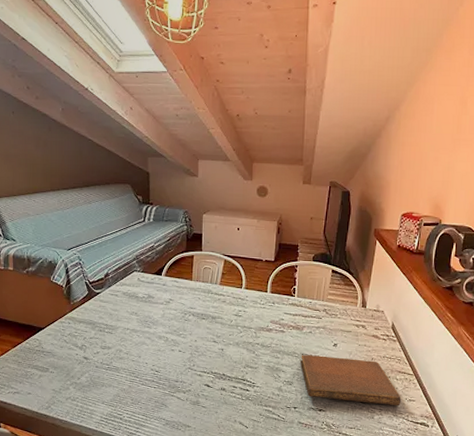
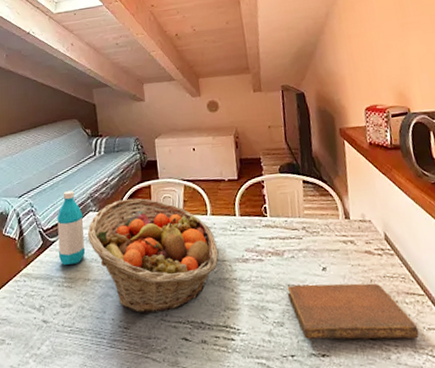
water bottle: none [102,250,128,314] -> present [57,190,86,265]
fruit basket: none [130,264,247,362] -> present [87,198,219,314]

